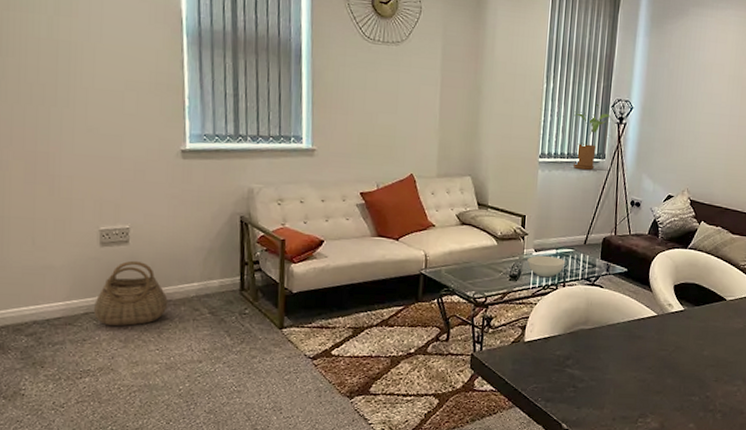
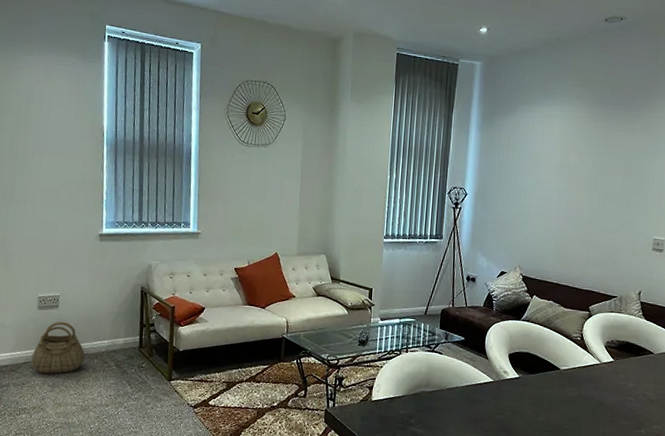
bowl: present [527,255,566,278] -> none [374,324,408,344]
house plant: present [572,102,612,171] -> none [413,190,449,250]

